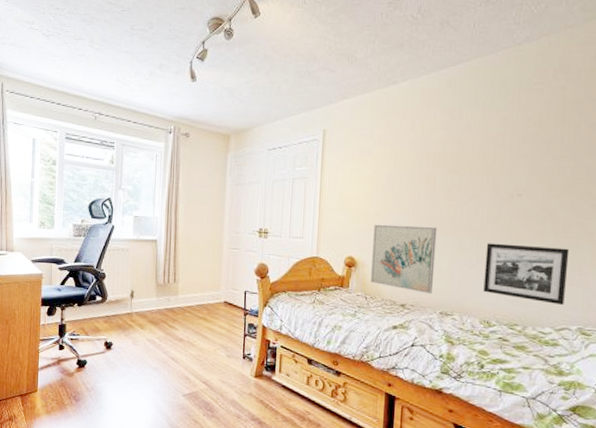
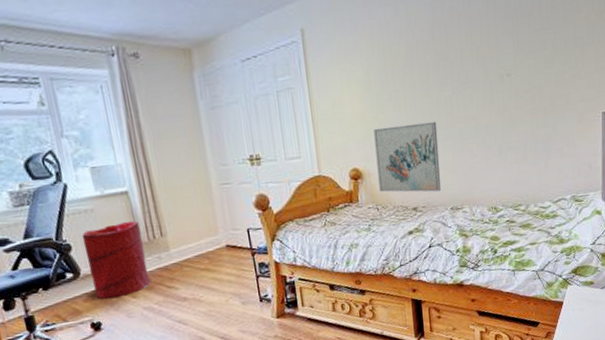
laundry hamper: none [114,264,159,326] -> present [82,220,150,300]
picture frame: present [483,243,570,305] -> none [485,122,558,180]

